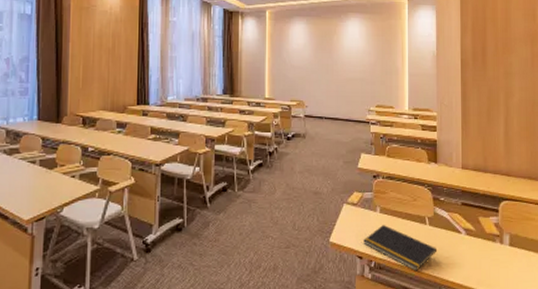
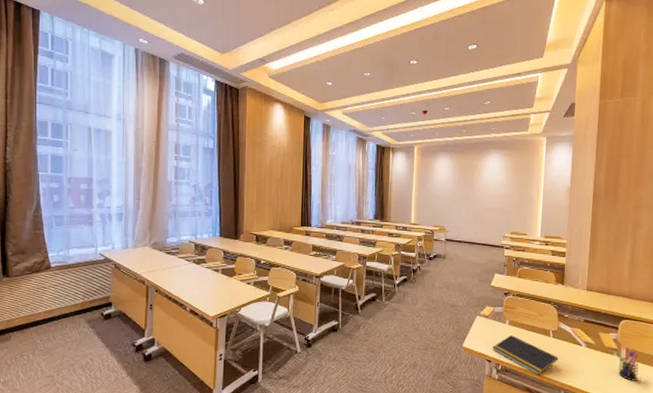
pen holder: none [497,232,524,272] -> present [615,347,639,381]

